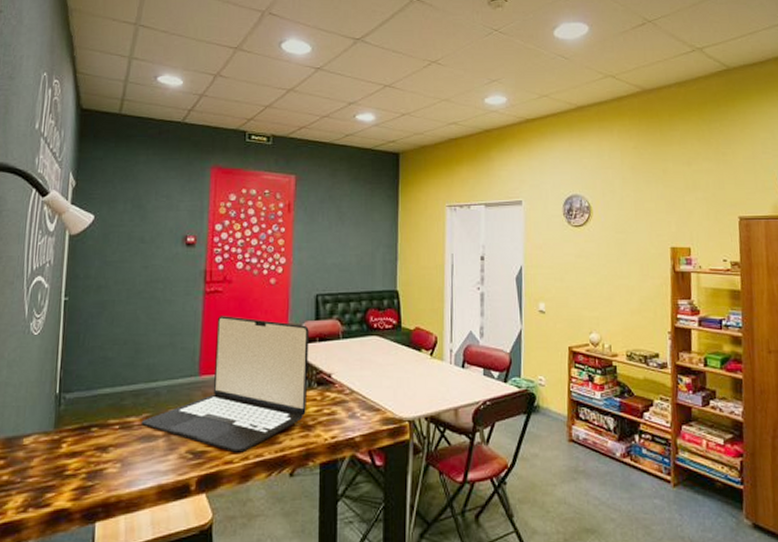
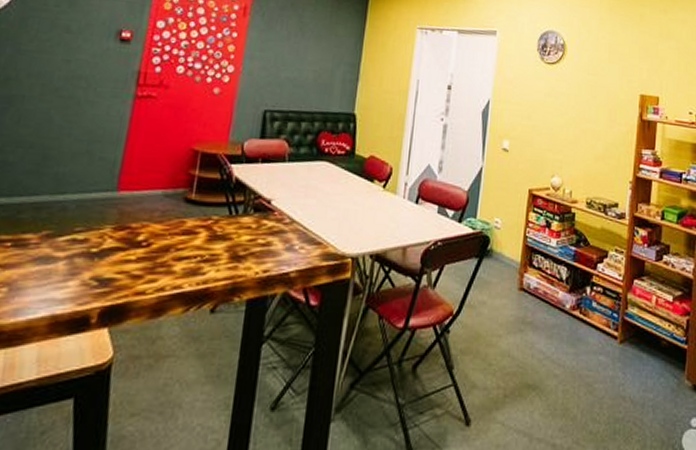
laptop: present [142,316,309,453] -> none [40,124,252,283]

